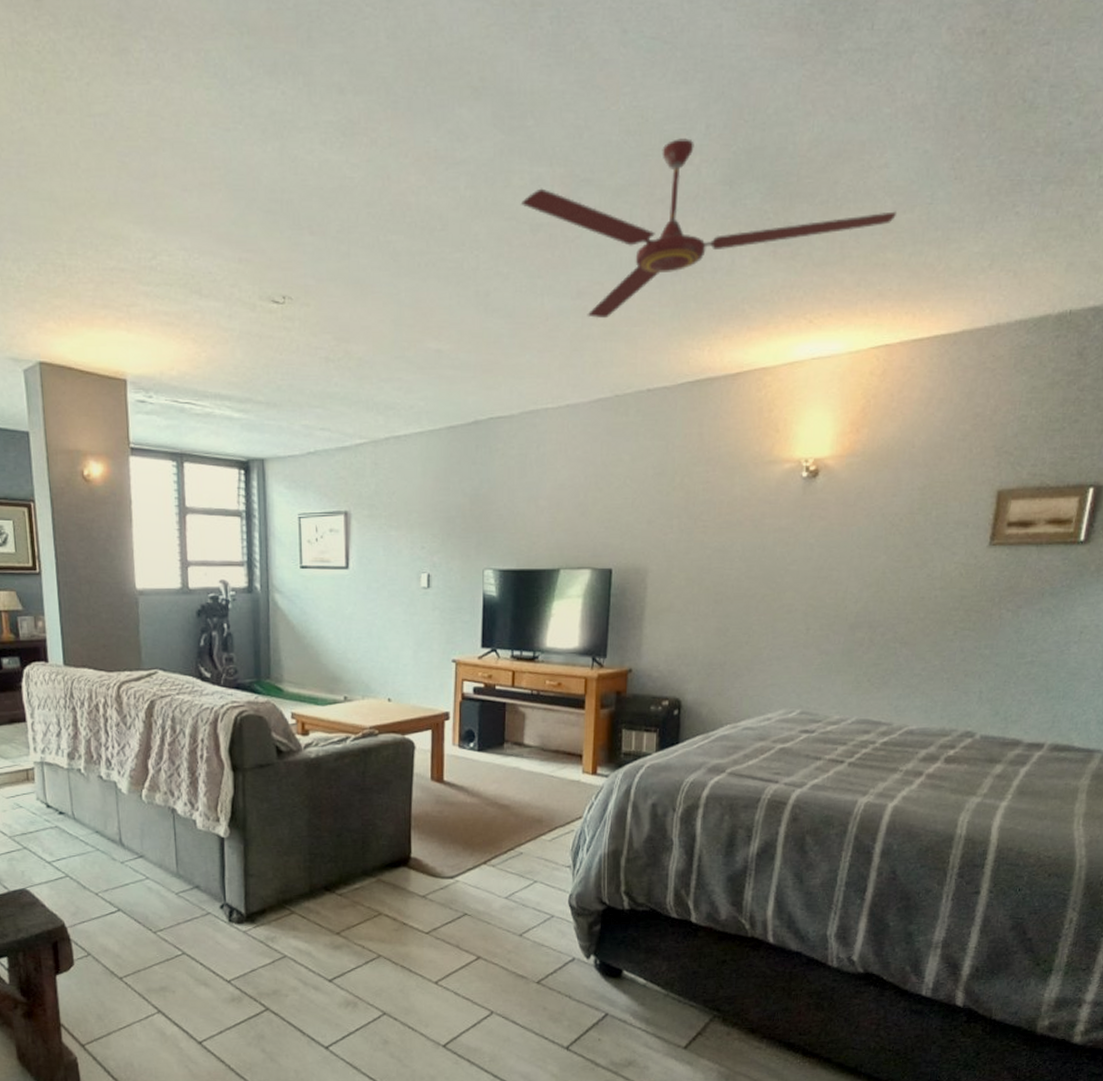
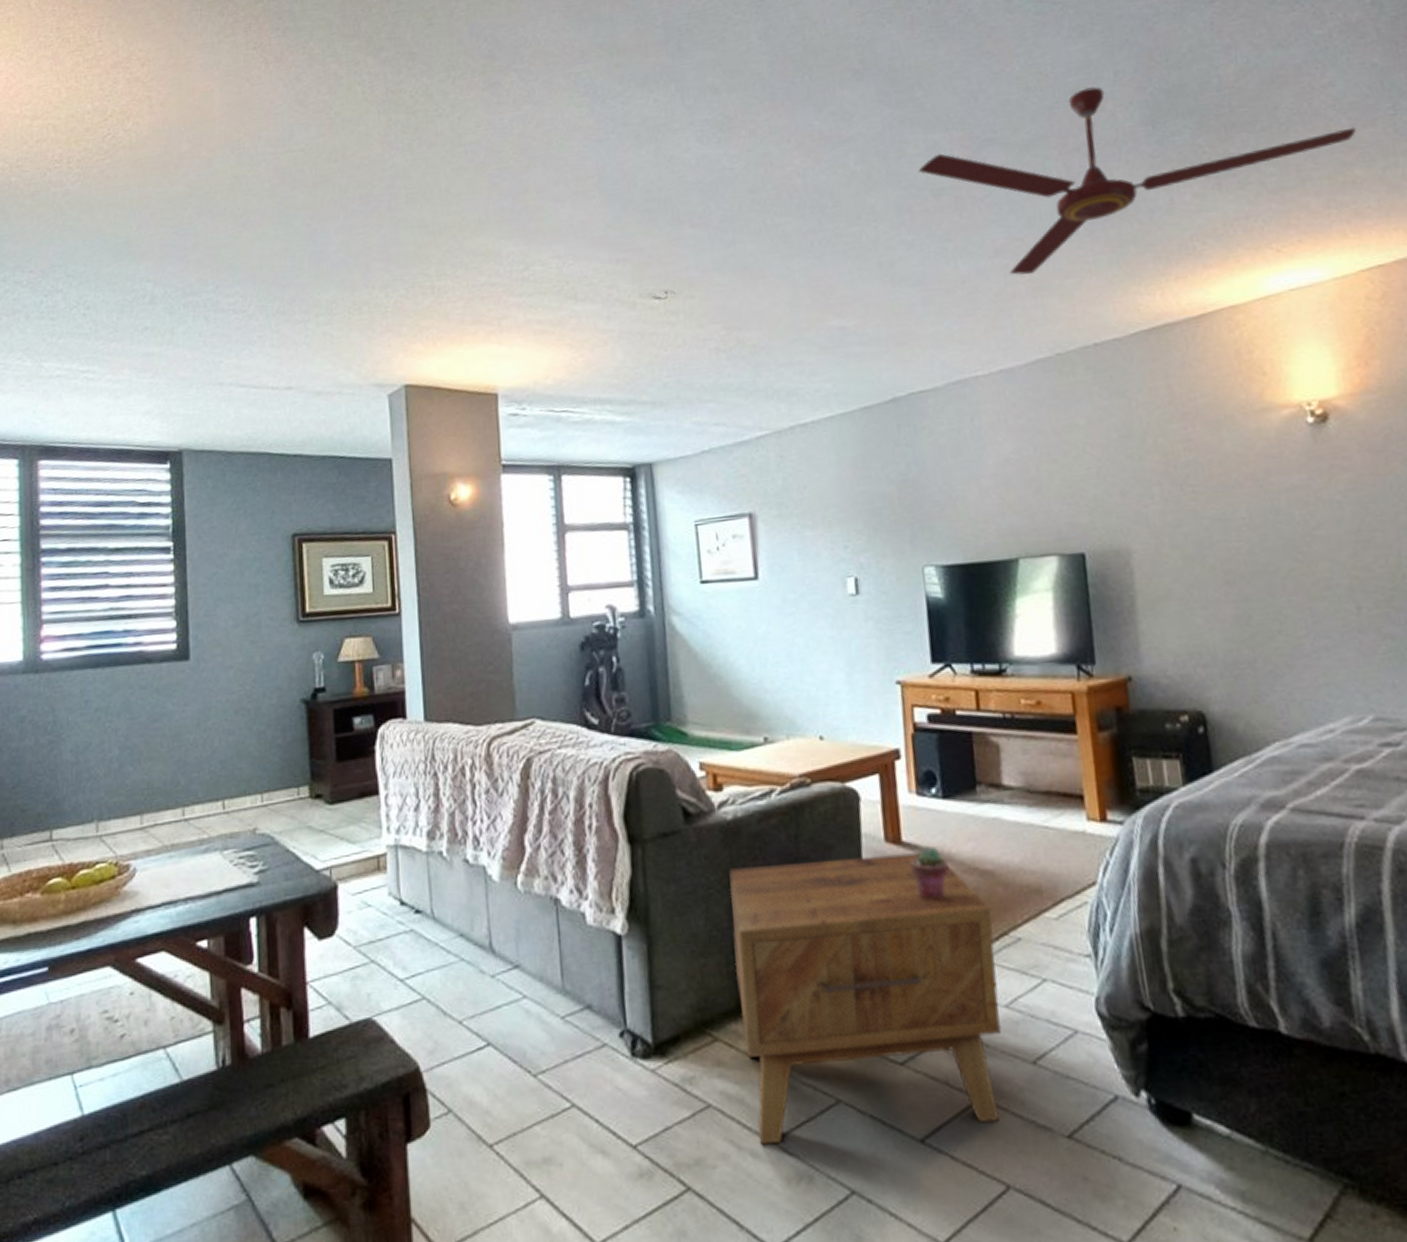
side table: none [309,789,504,983] -> present [729,852,1002,1145]
potted succulent: none [448,785,476,824] -> present [910,846,949,901]

